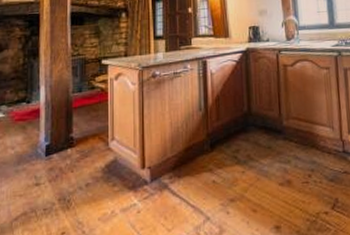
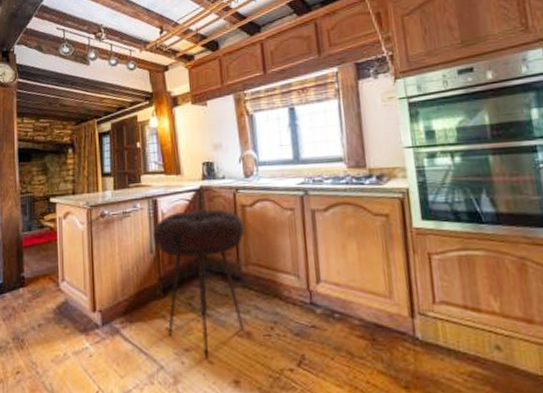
stool: none [202,68,287,206] -> present [153,208,245,357]

